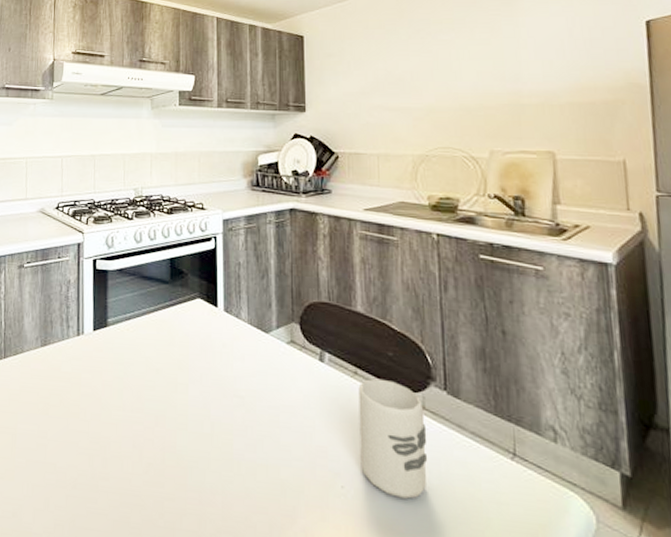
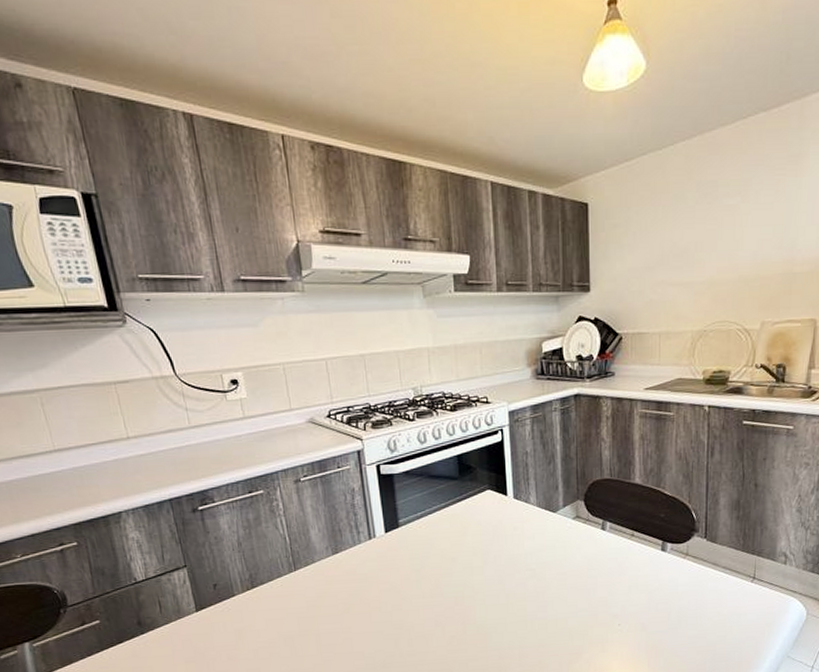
cup: present [358,378,427,499] -> none [634,536,689,624]

